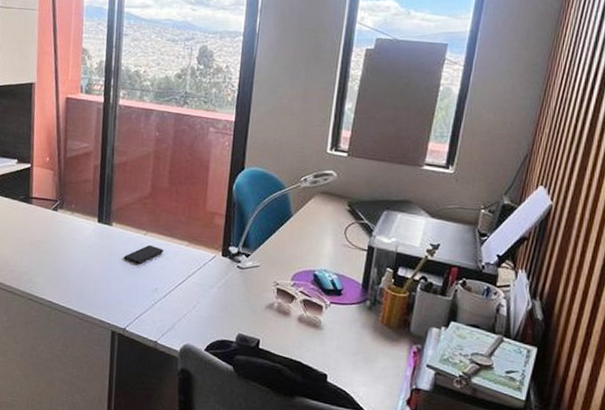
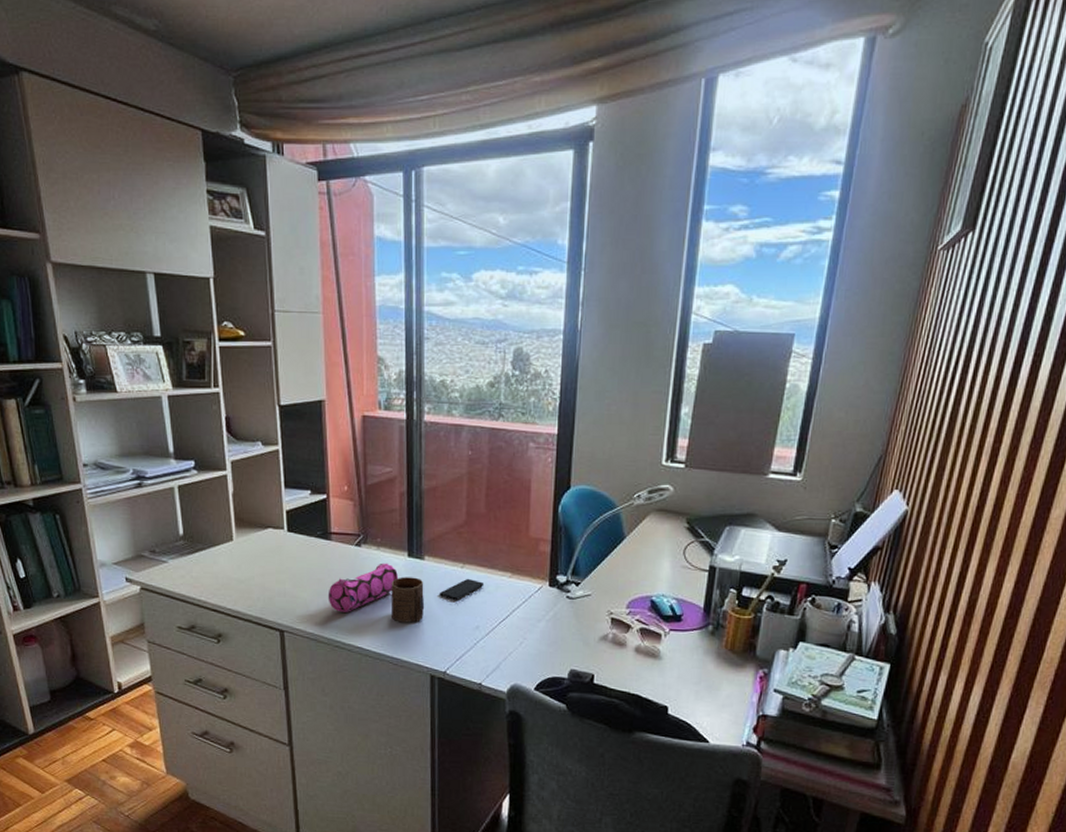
pencil case: none [25,226,89,270] -> present [328,563,399,614]
cup: none [80,240,111,282] -> present [391,577,425,623]

